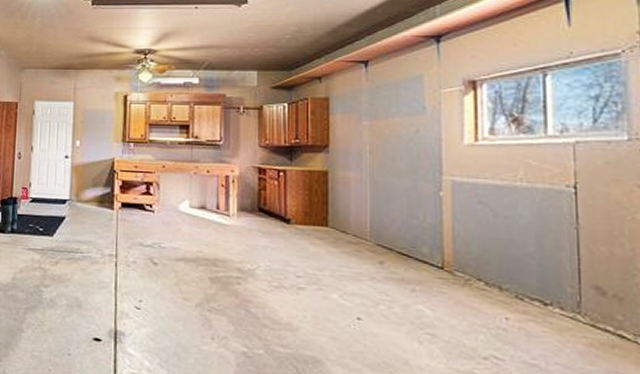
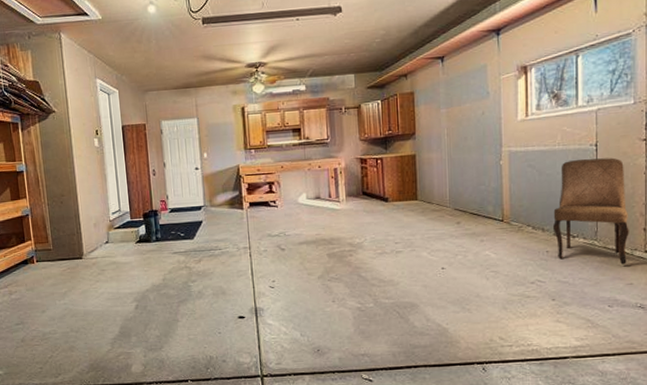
dining chair: none [514,202,630,355] -> present [552,157,629,265]

